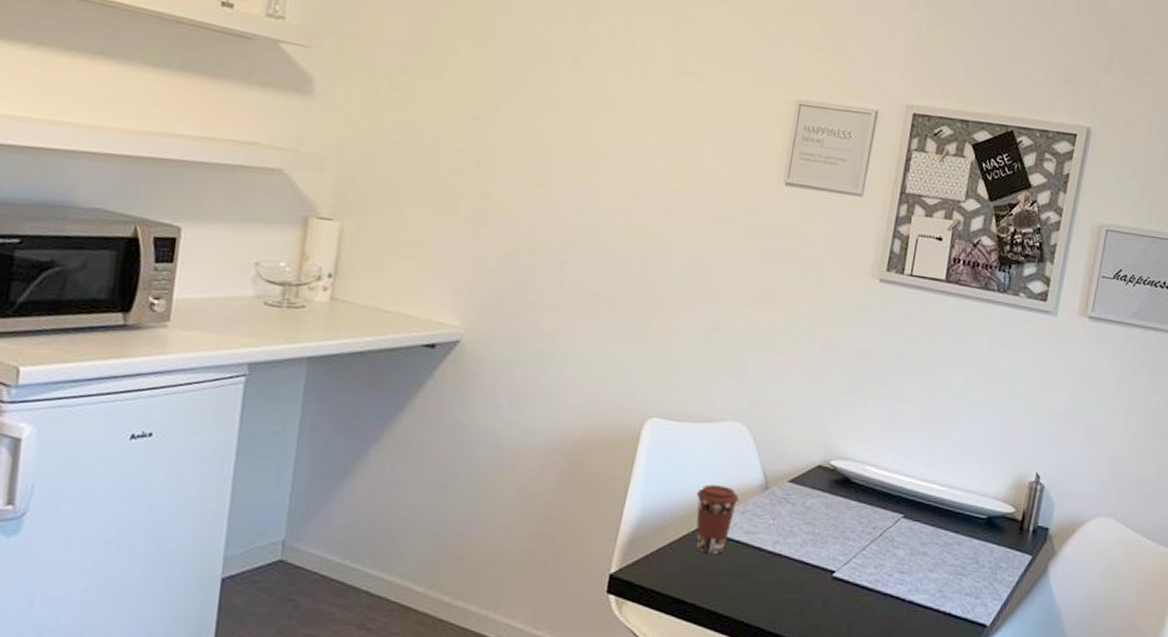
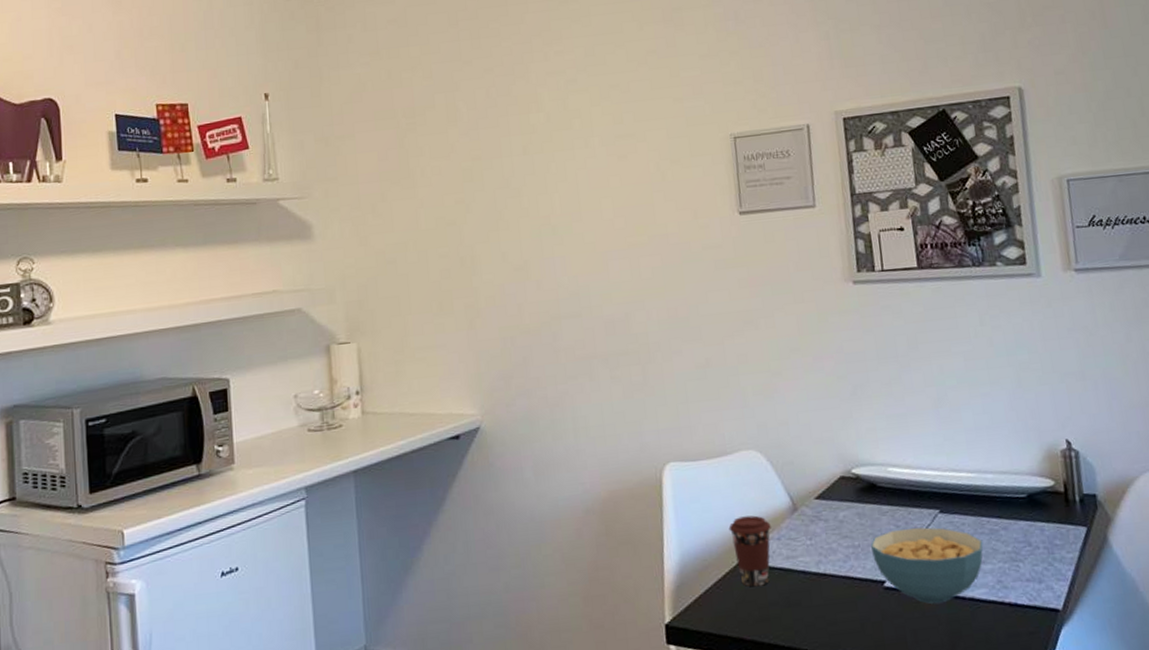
cereal bowl: none [829,526,936,601] -> present [870,527,984,604]

